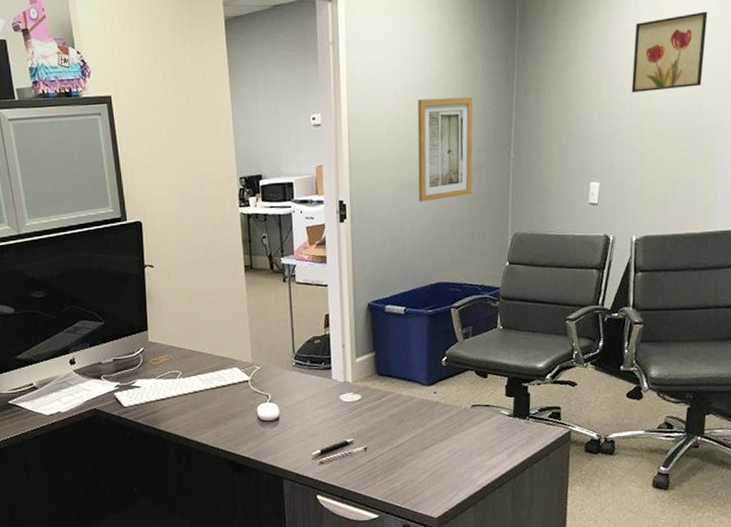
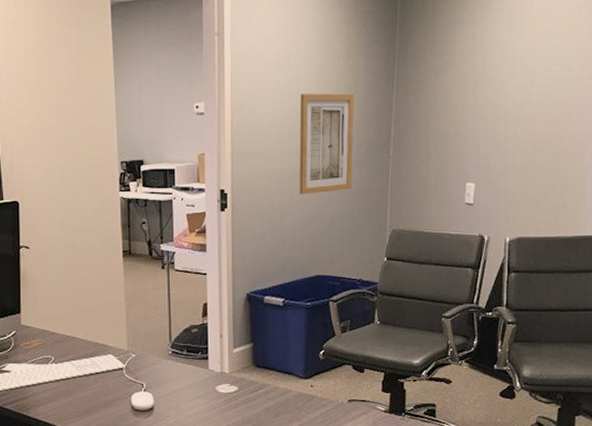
wall art: present [631,11,708,93] -> none [505,25,578,98]

